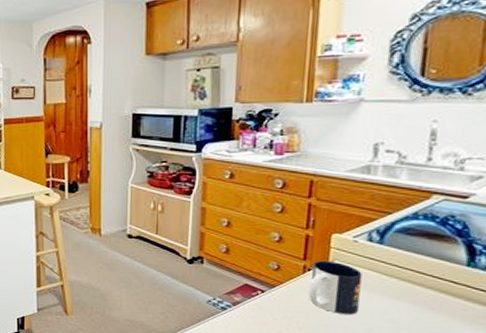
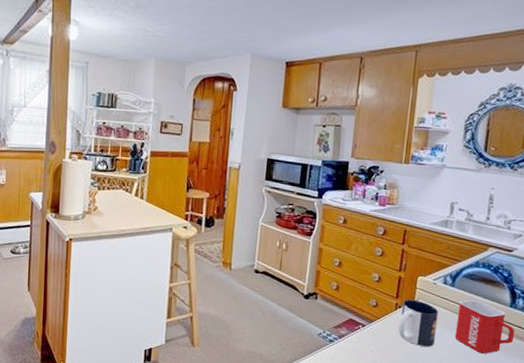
mug: none [386,258,476,323] -> present [454,299,515,354]

